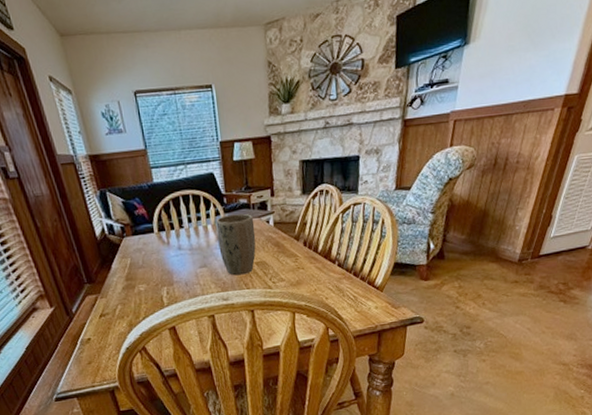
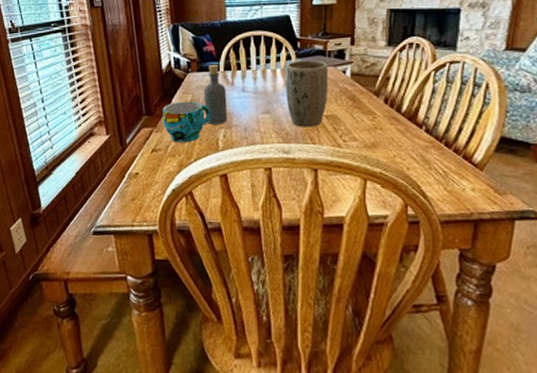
cup: none [104,264,152,305] -> present [163,101,211,143]
bottle: none [141,226,169,284] -> present [203,64,228,124]

